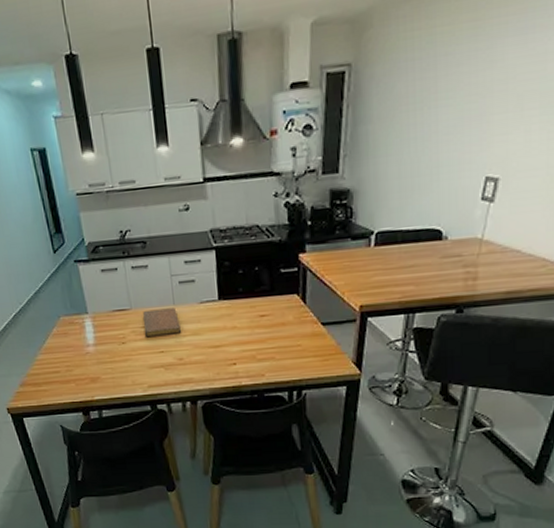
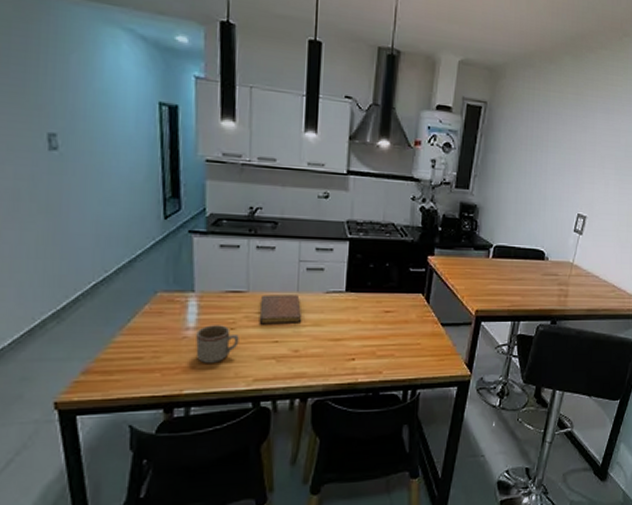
mug: none [96,340,131,375] -> present [195,325,239,364]

